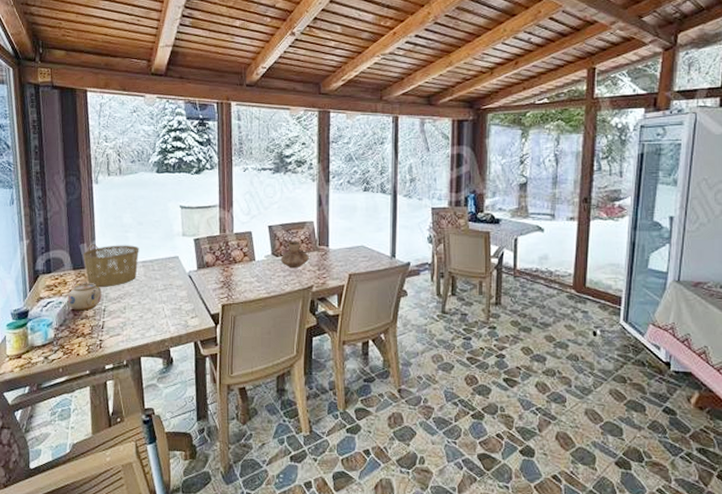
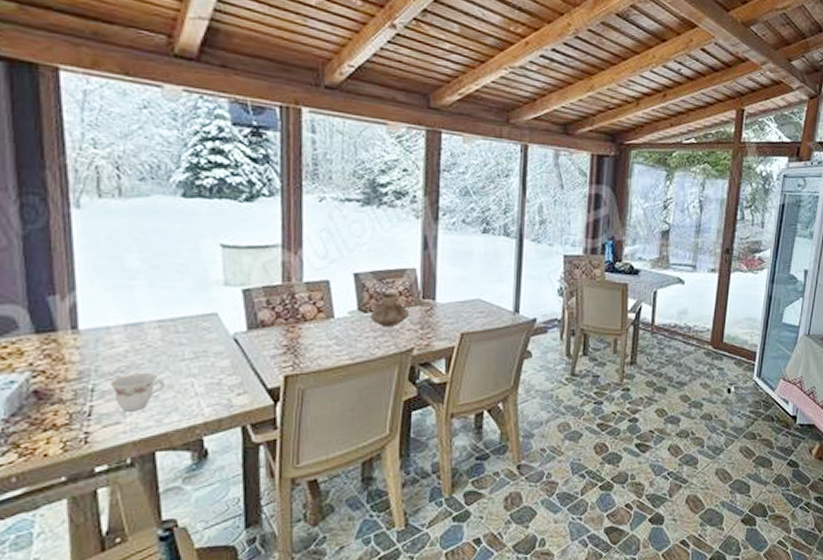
teapot: present [67,281,102,312] -> none [25,350,88,394]
basket: present [82,244,139,287] -> none [52,296,153,357]
teacup: none [115,298,146,327] -> present [111,372,164,412]

